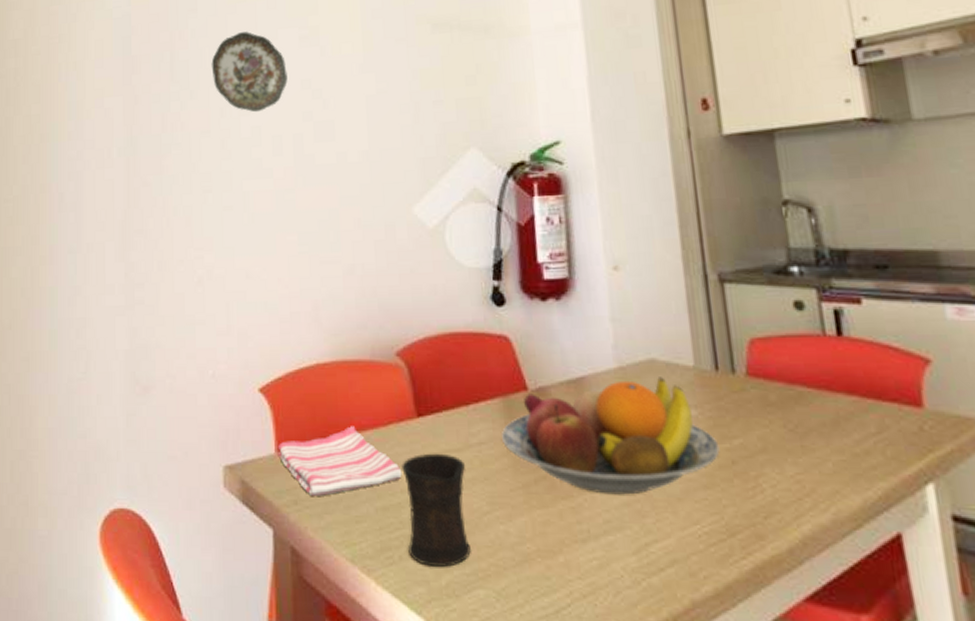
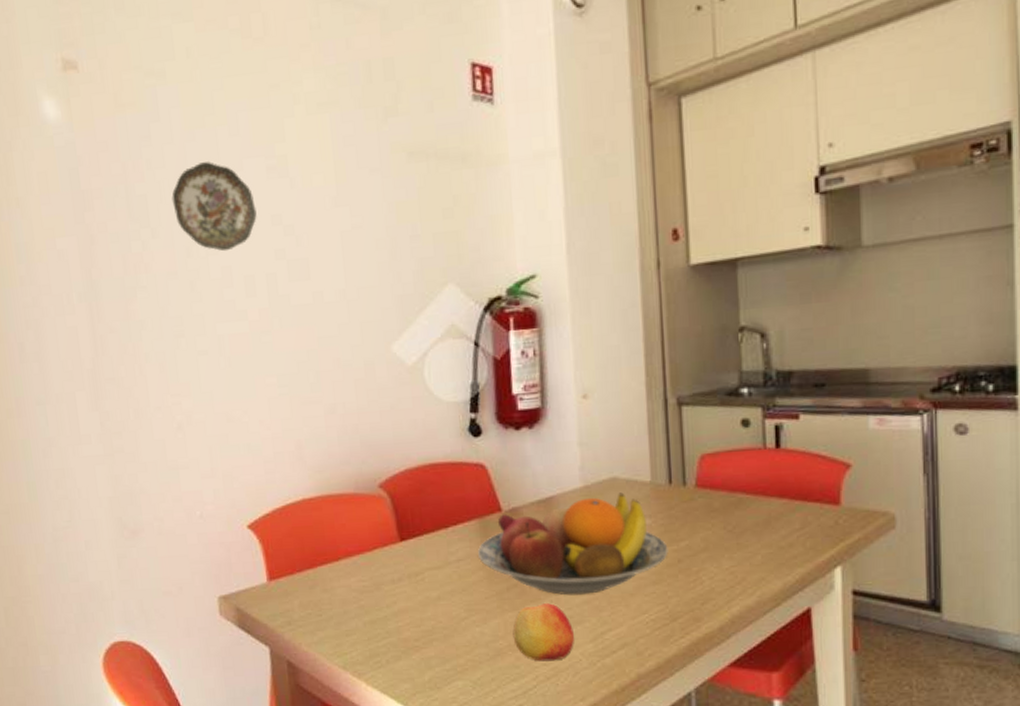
dish towel: present [277,426,402,496] -> none [269,553,388,616]
mug: present [402,453,471,568] -> none [387,571,450,667]
apple: none [542,502,614,575] -> present [512,603,574,662]

